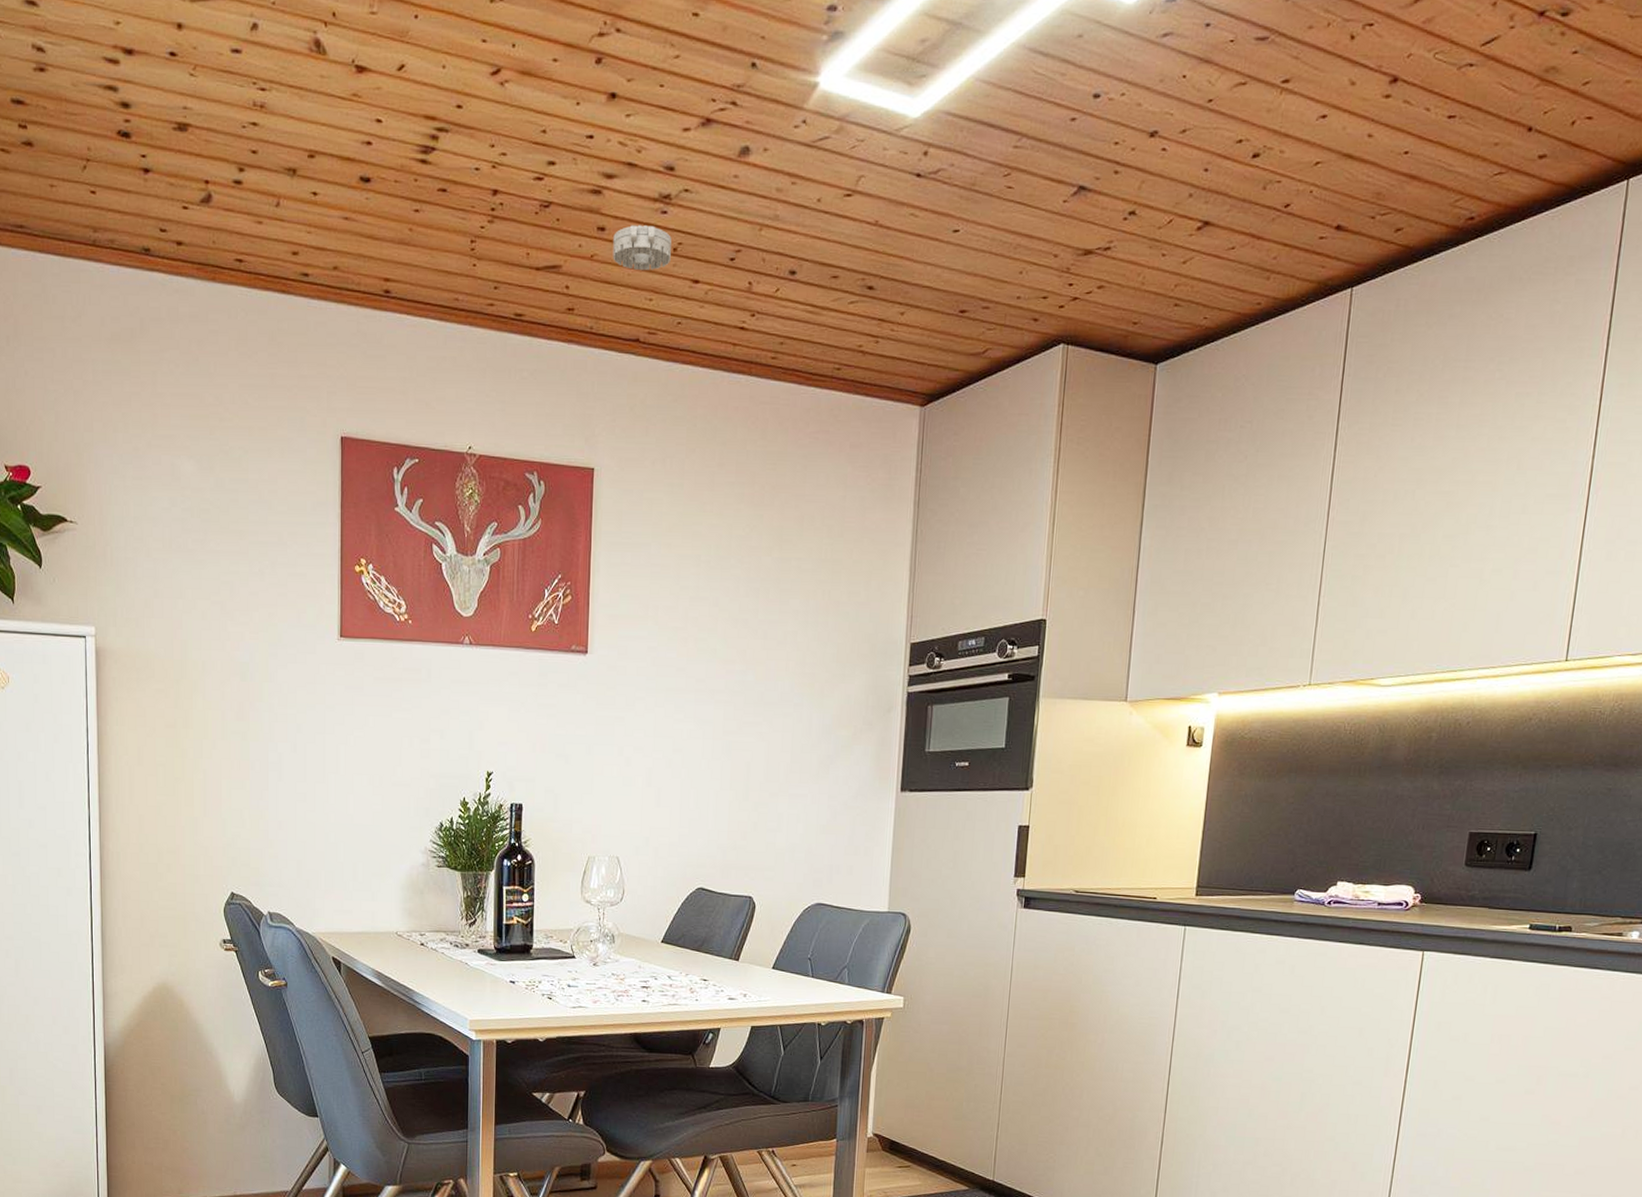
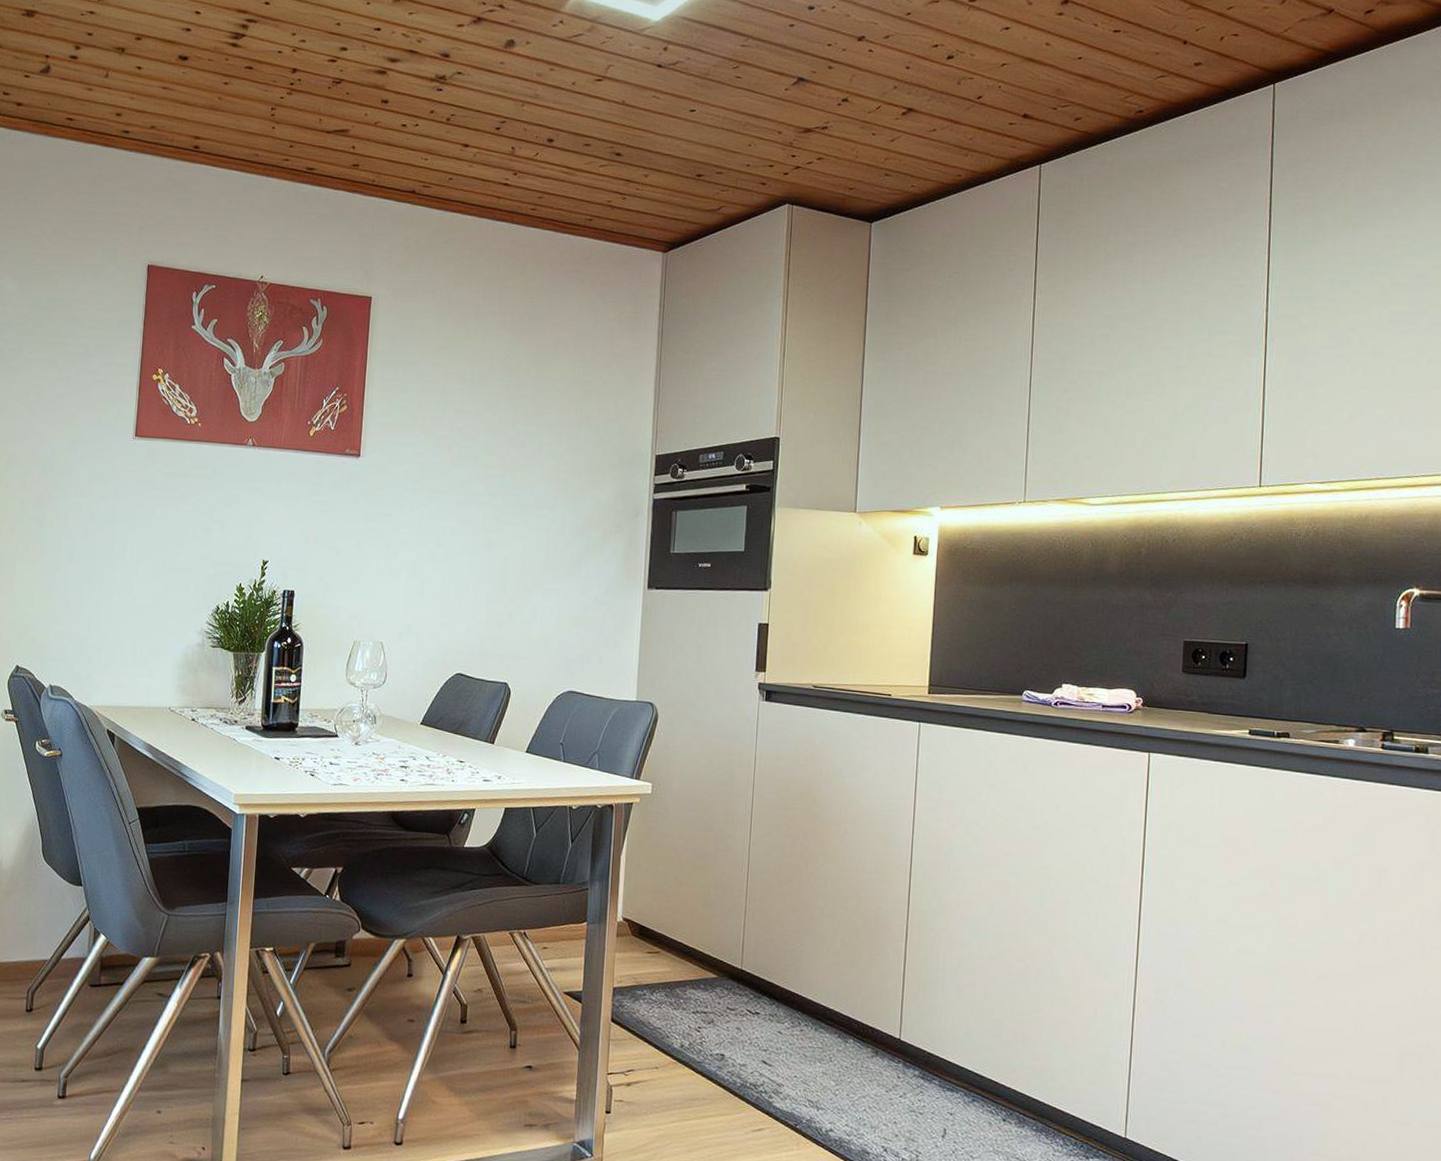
smoke detector: present [613,225,671,270] -> none [394,99,445,136]

